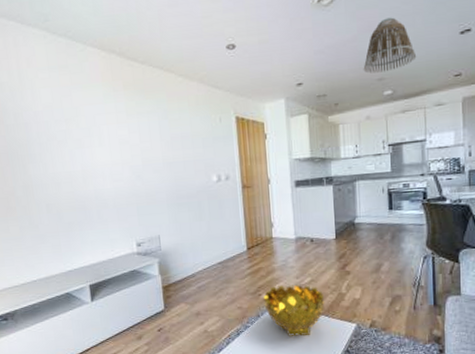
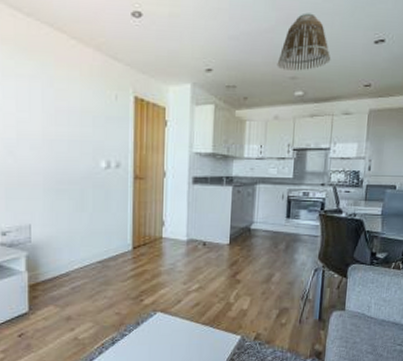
decorative bowl: present [263,283,325,336] -> none [145,289,211,347]

